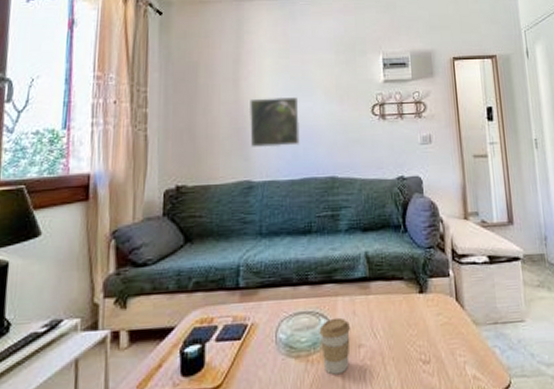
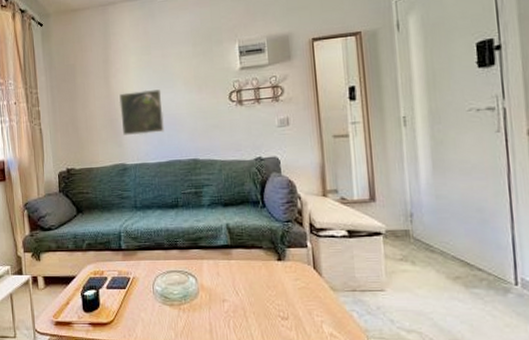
coffee cup: present [319,317,350,375] -> none [188,277,216,322]

